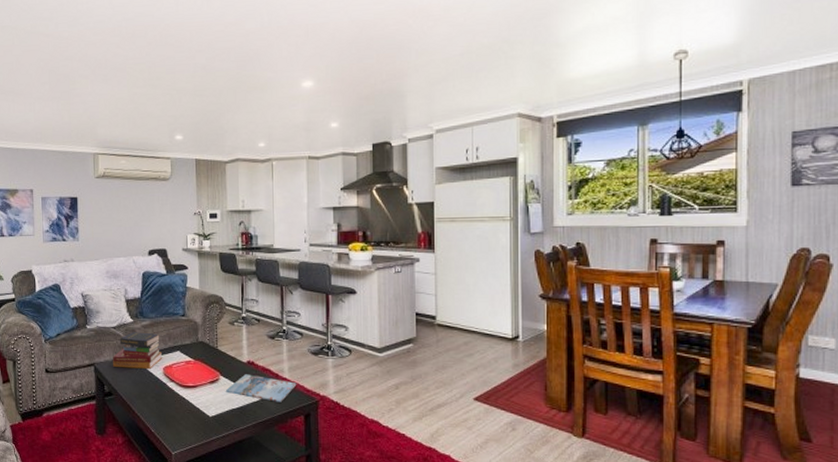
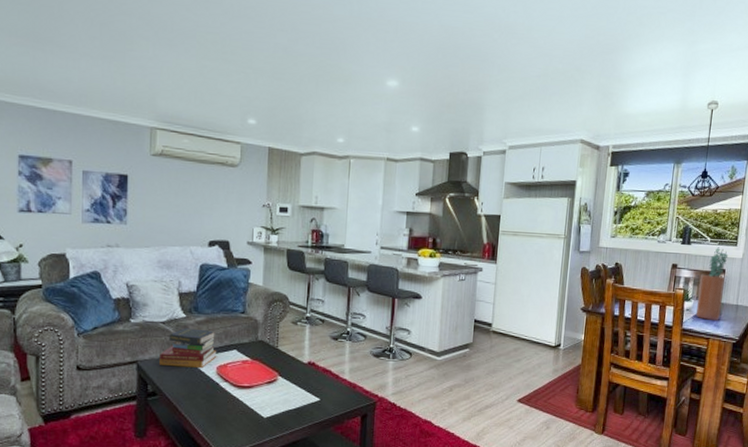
magazine: present [226,374,297,404] -> none [283,375,356,405]
vase: none [691,215,727,303] -> present [696,247,729,321]

